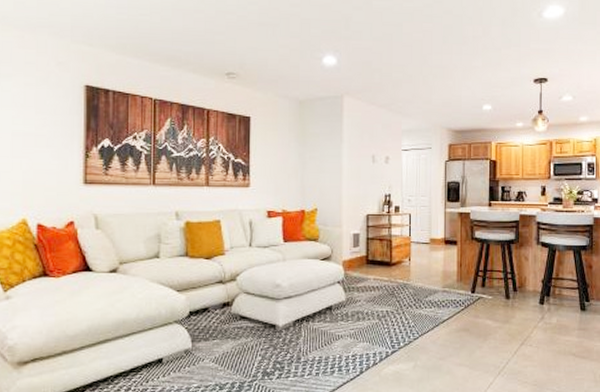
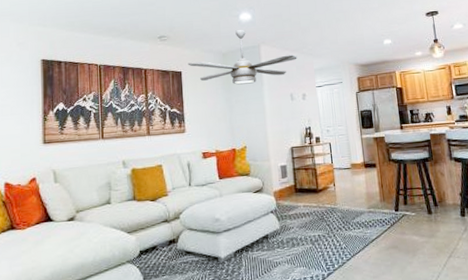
ceiling fan: none [258,75,384,139] -> present [188,30,297,85]

